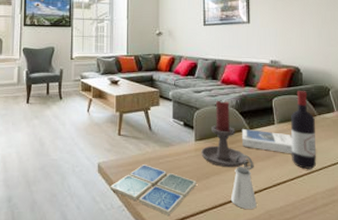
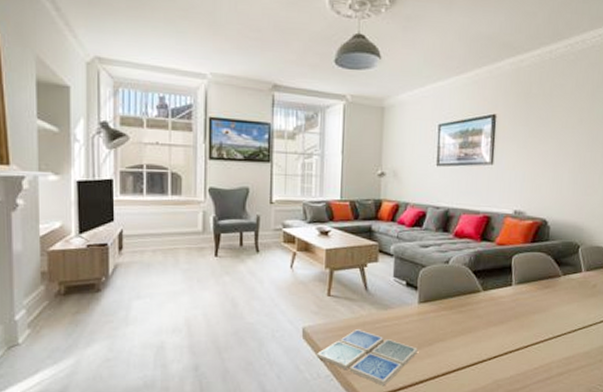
candle holder: present [201,101,254,169] -> none [425,258,485,336]
saltshaker: present [230,167,257,209] -> none [455,333,485,378]
hardback book: present [241,128,293,153] -> none [473,289,531,318]
wine bottle: present [291,91,317,169] -> none [528,247,559,336]

